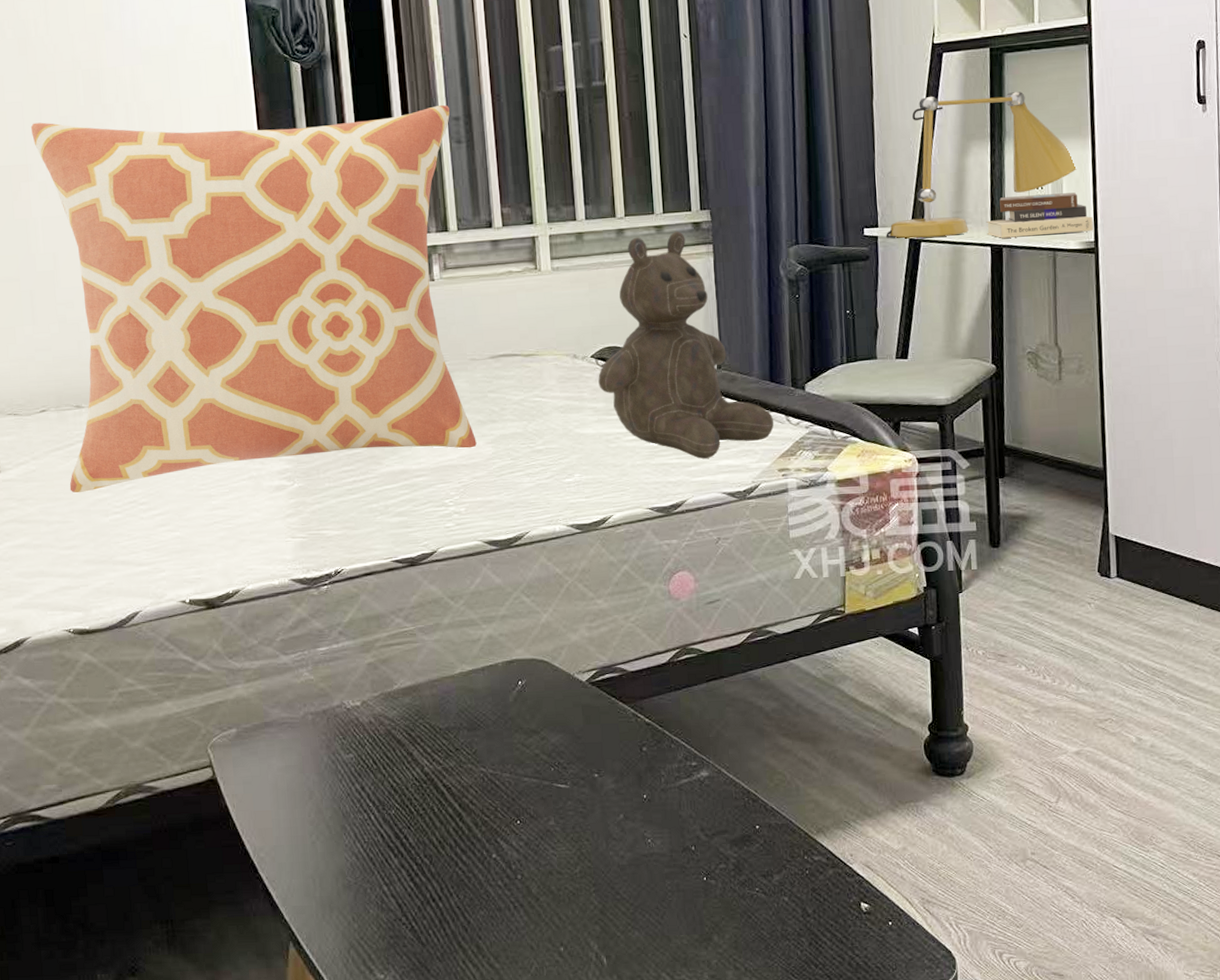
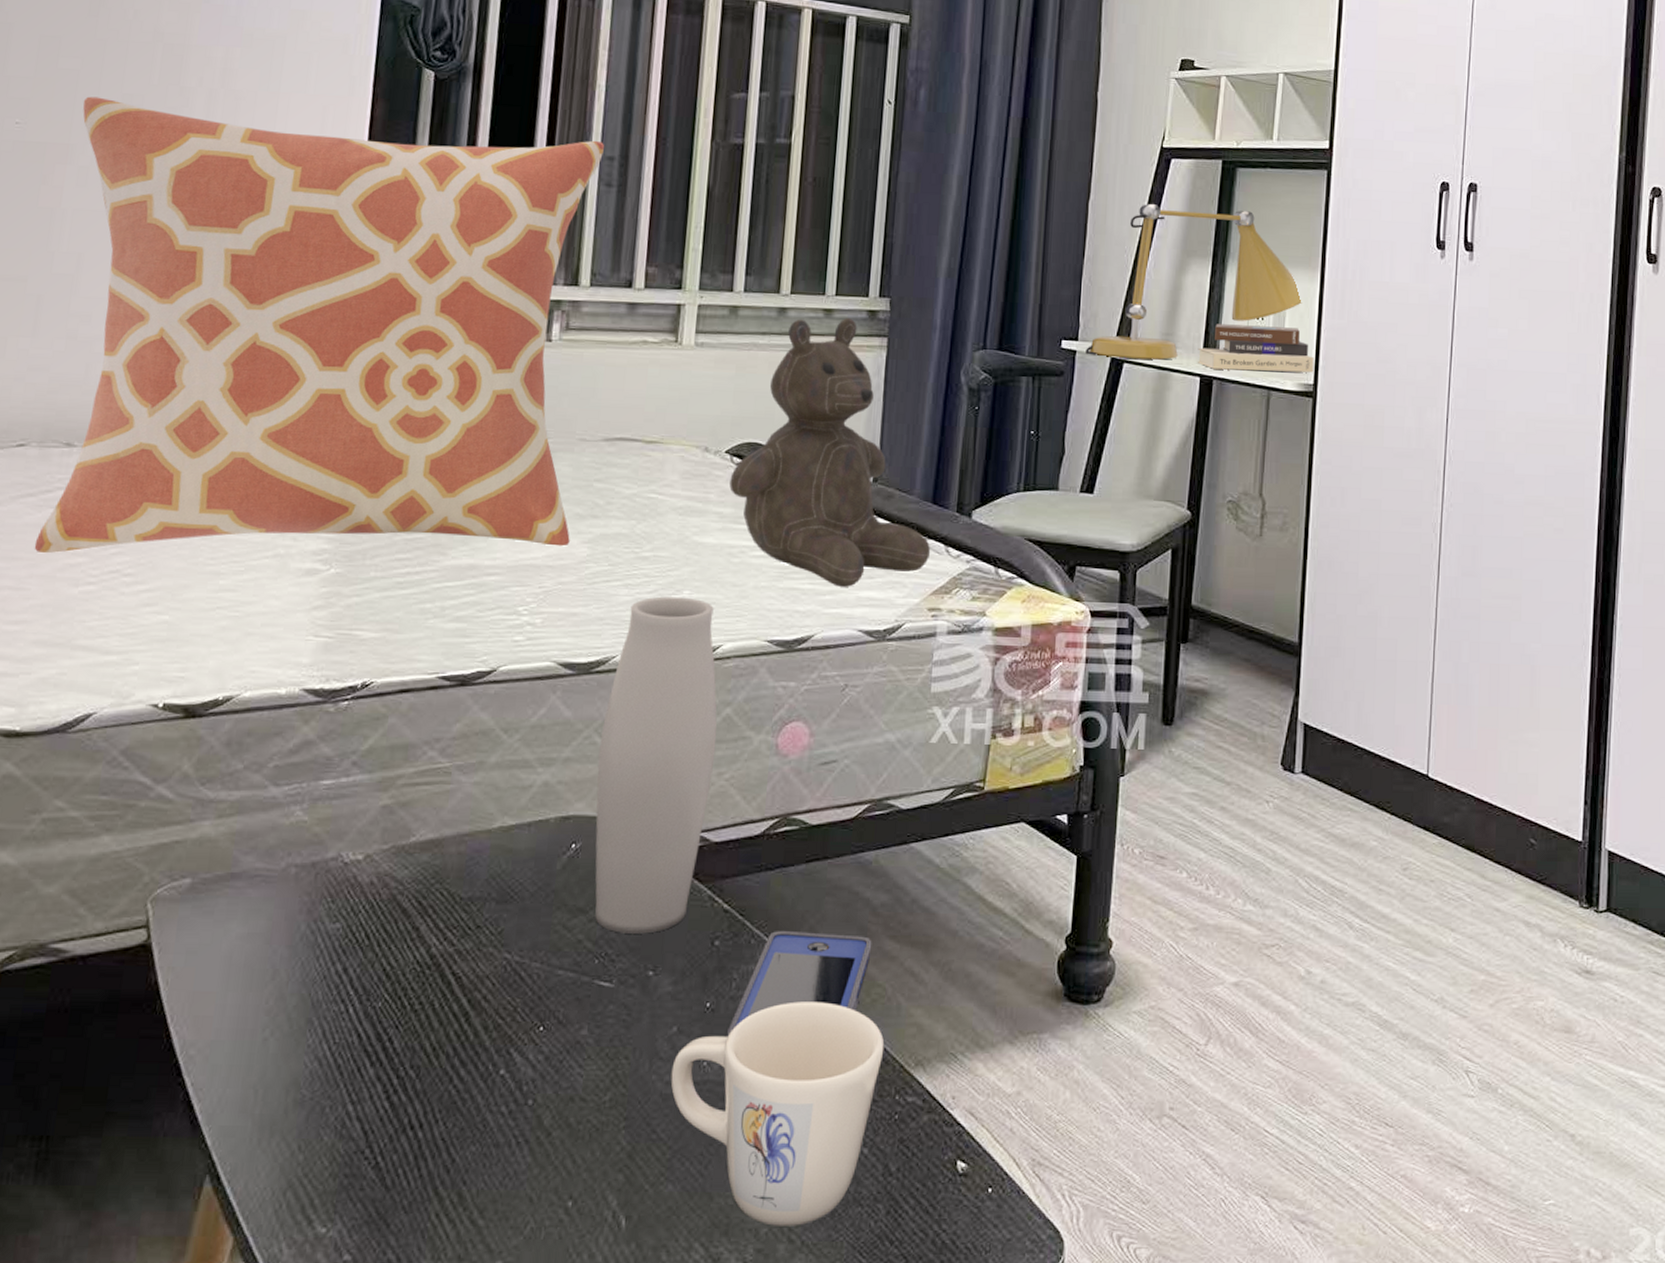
vase: none [527,479,621,747] -> present [595,596,718,934]
mug: none [624,788,791,958] -> present [670,1001,885,1226]
mobile phone: none [663,735,770,820] -> present [727,930,872,1037]

